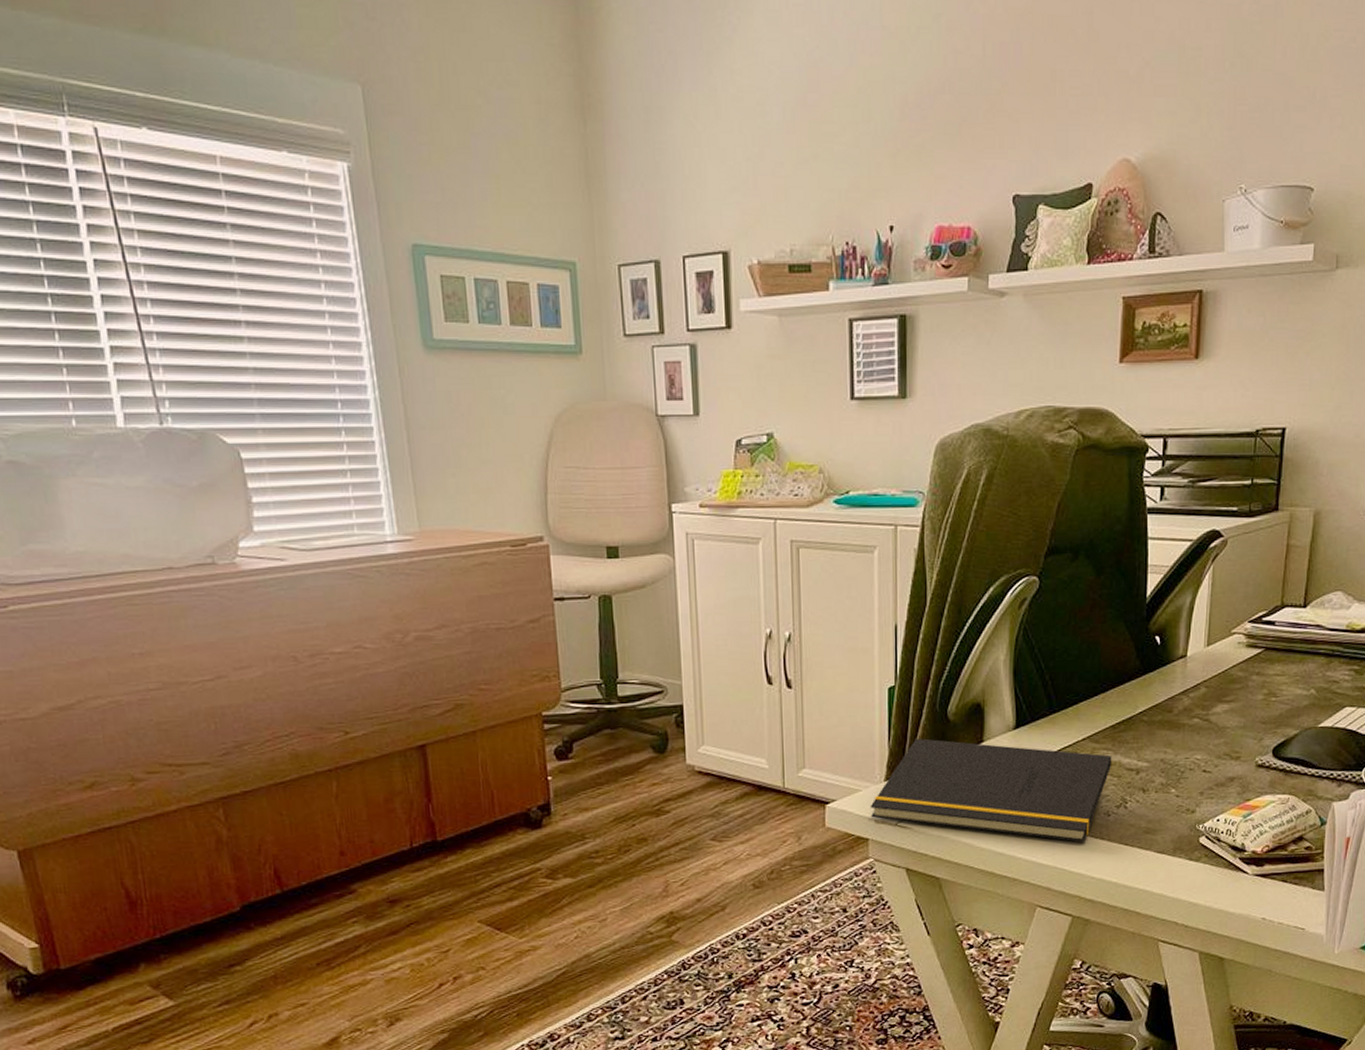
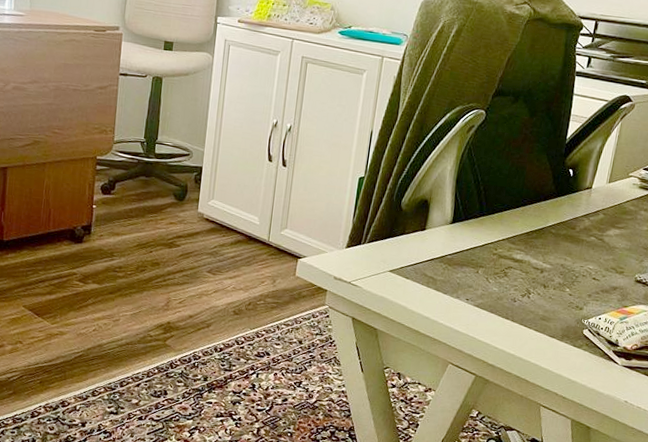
notepad: present [870,738,1112,842] -> none [331,219,524,319]

